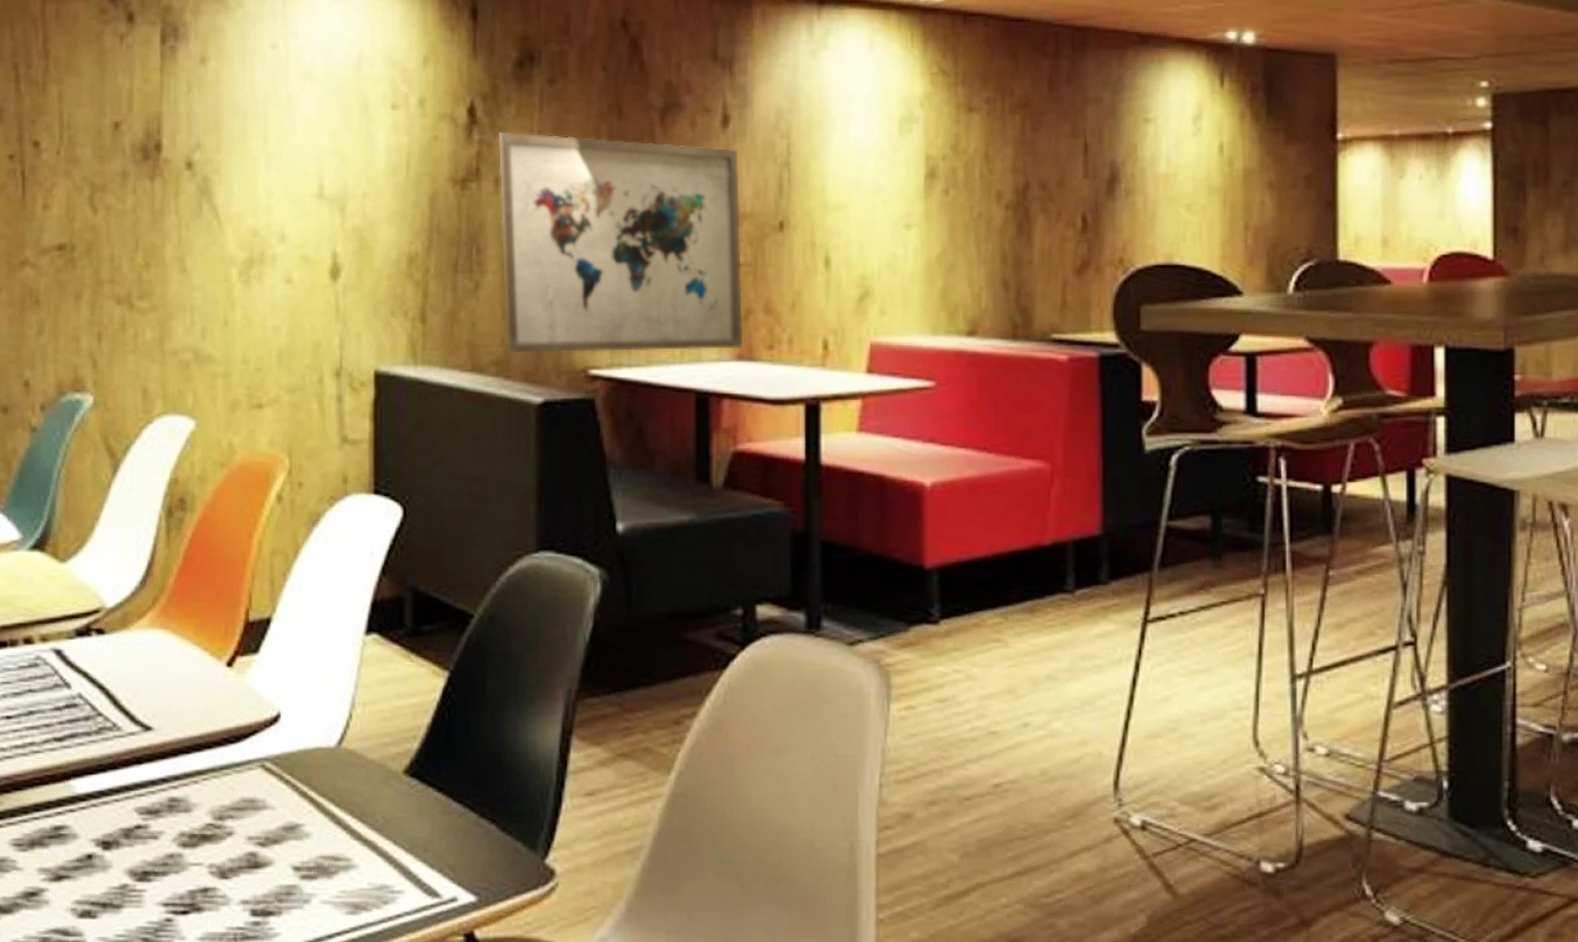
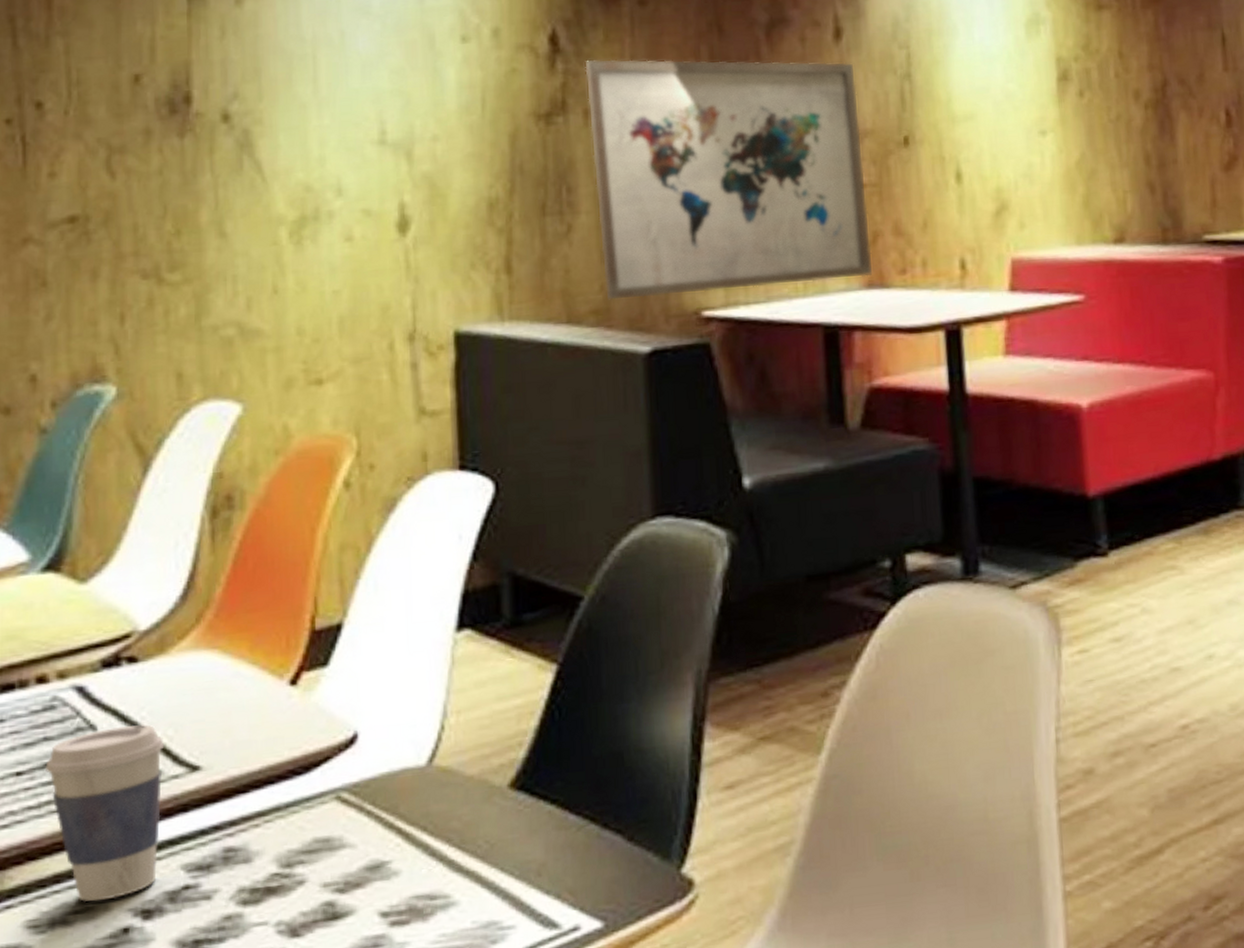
coffee cup: none [30,686,124,830] -> present [45,724,165,902]

